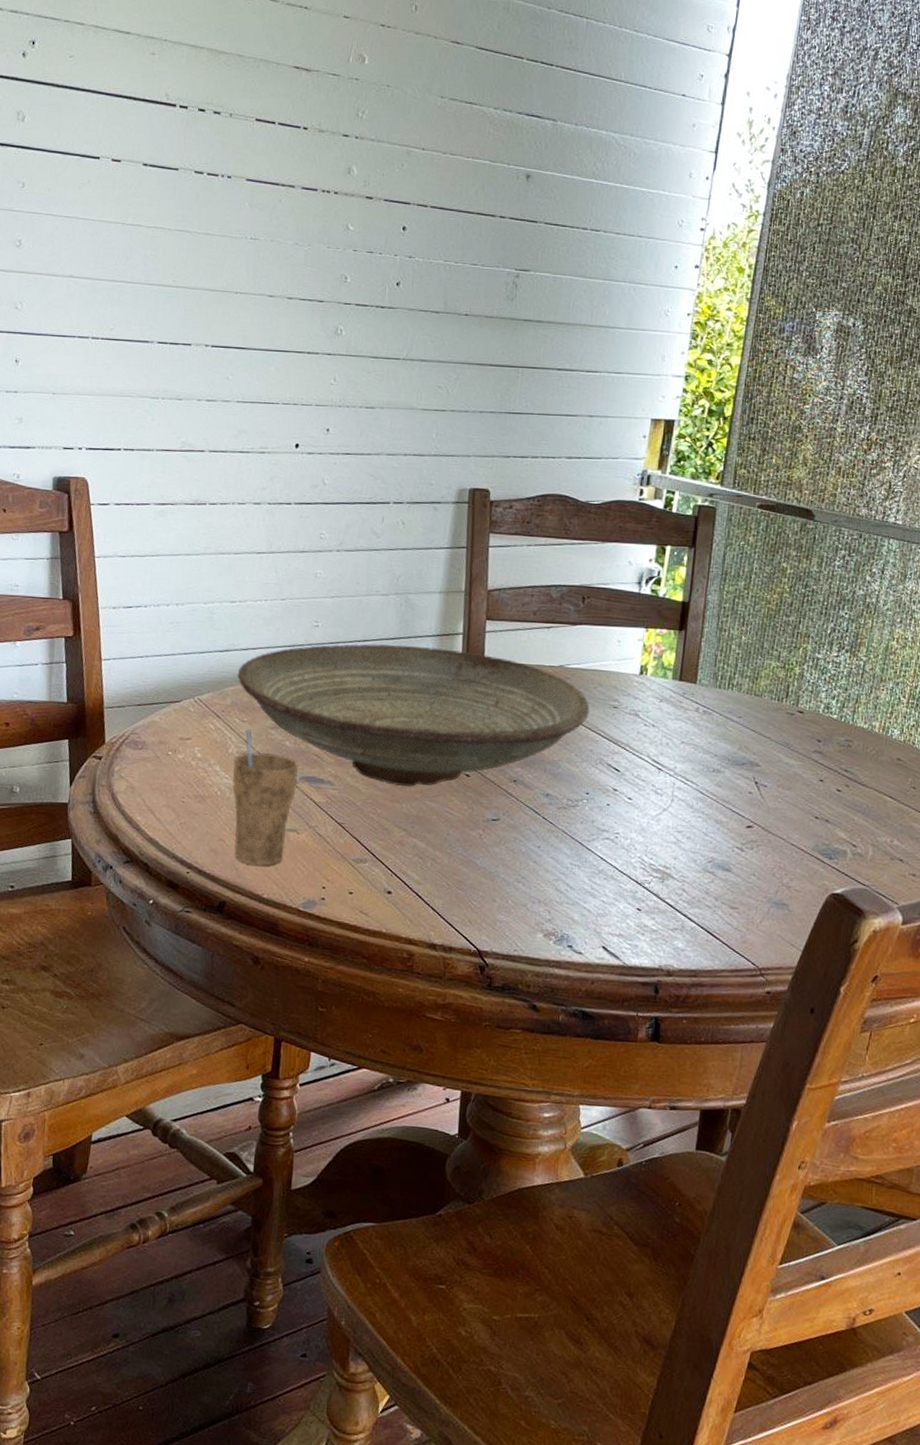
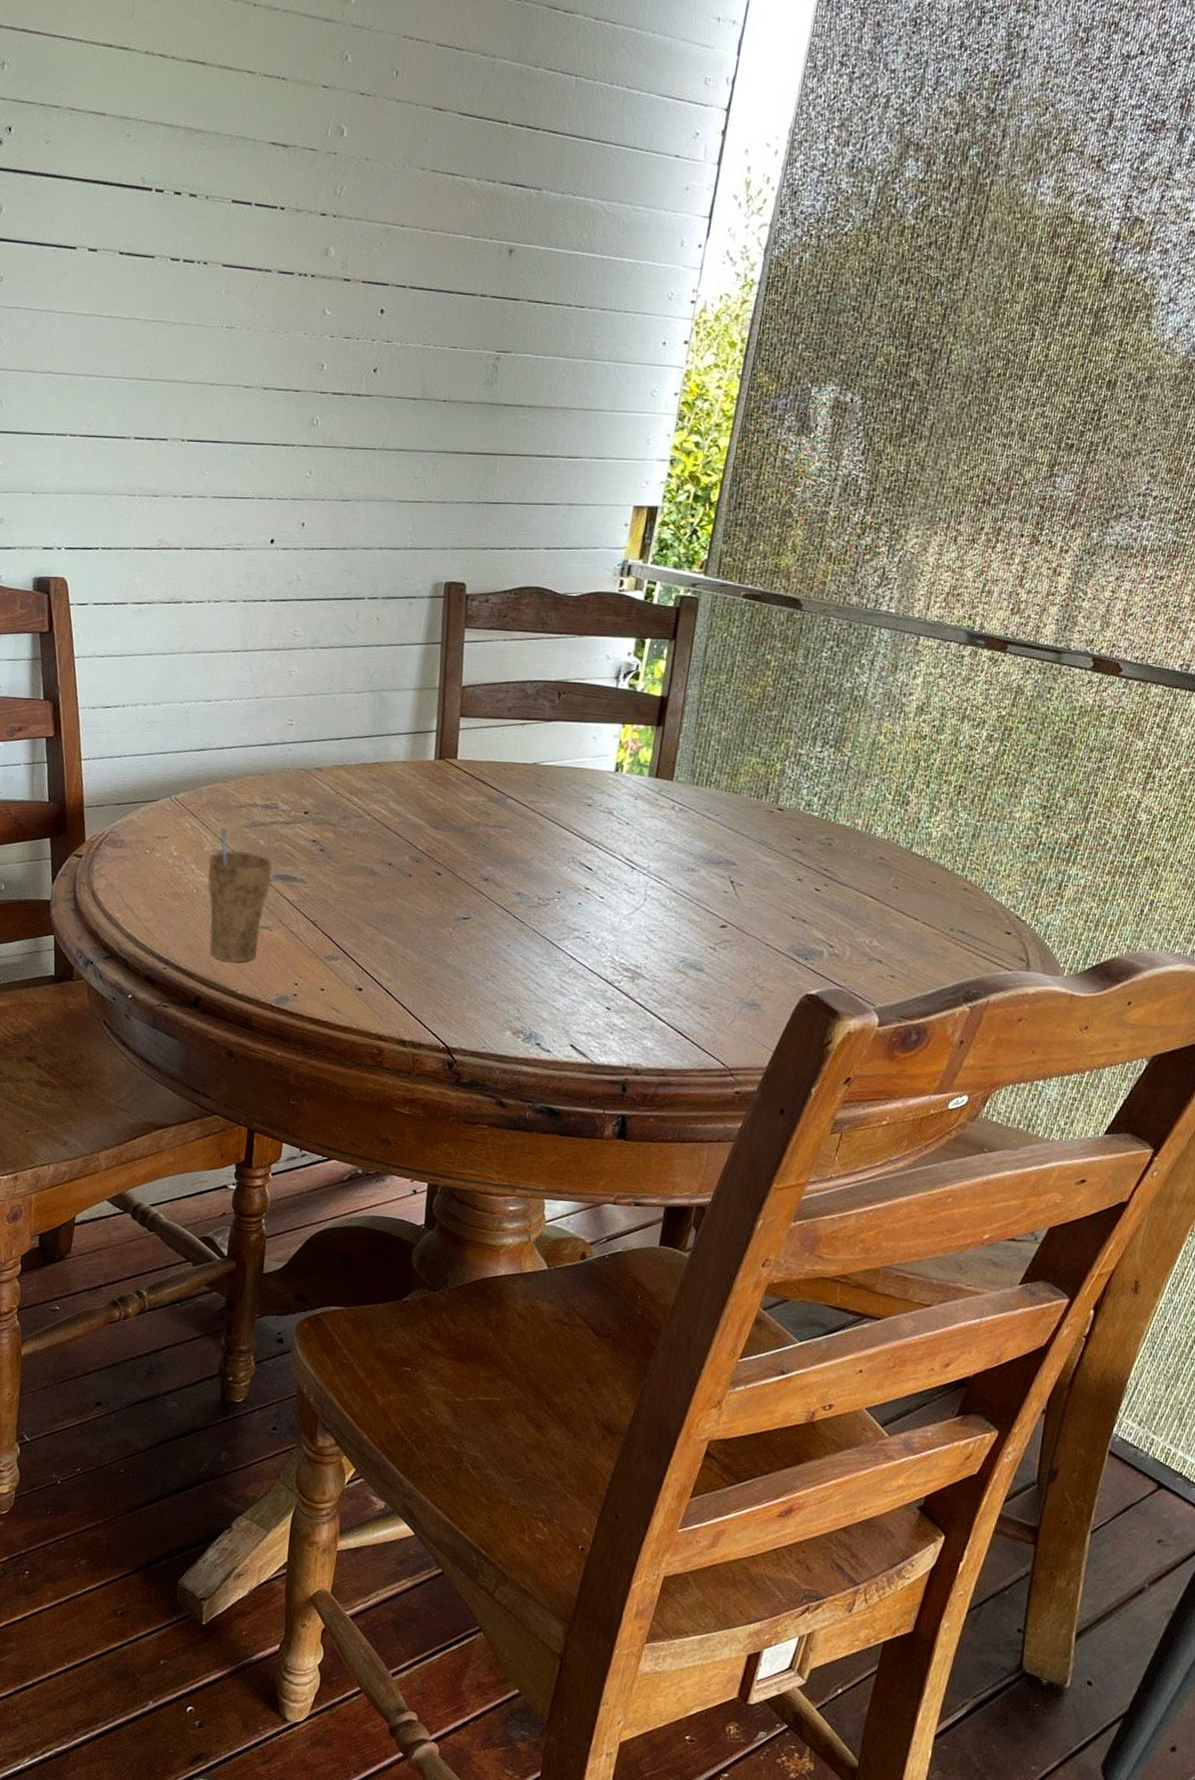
decorative bowl: present [237,643,590,787] -> none [212,741,563,885]

